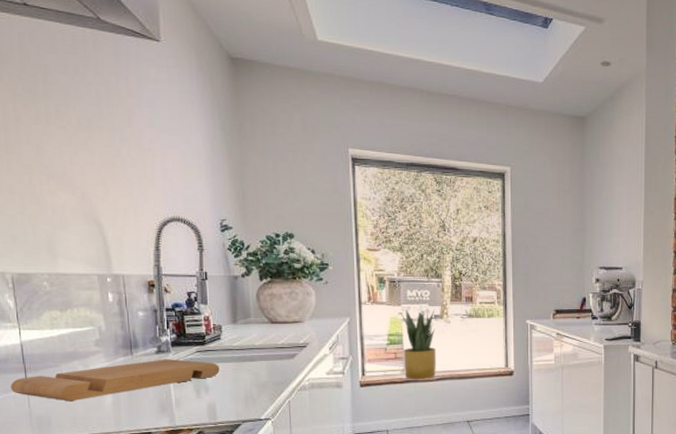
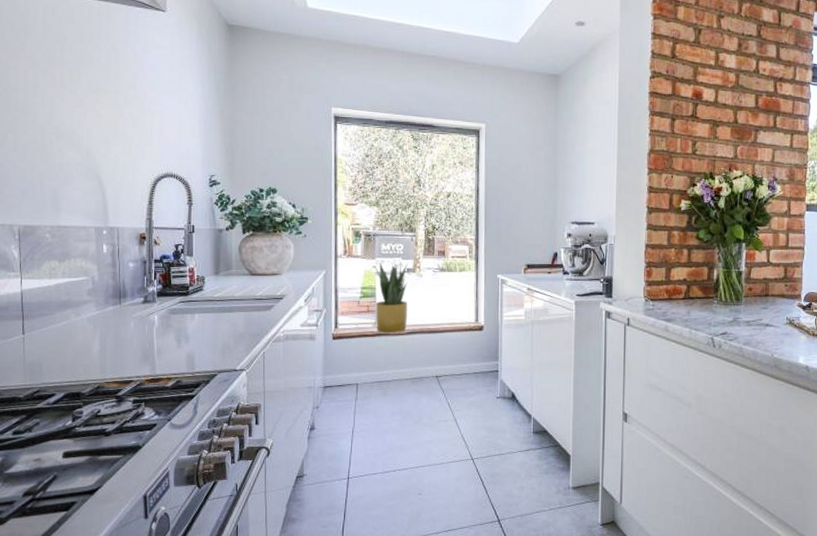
cutting board: present [10,359,220,402] -> none [9,309,200,349]

